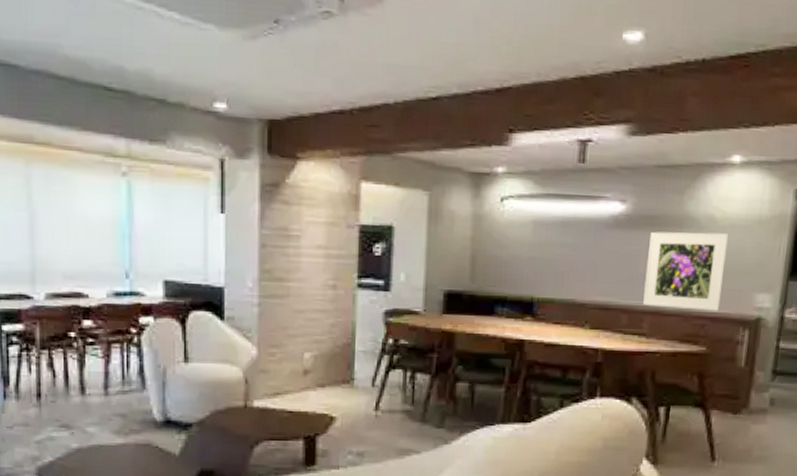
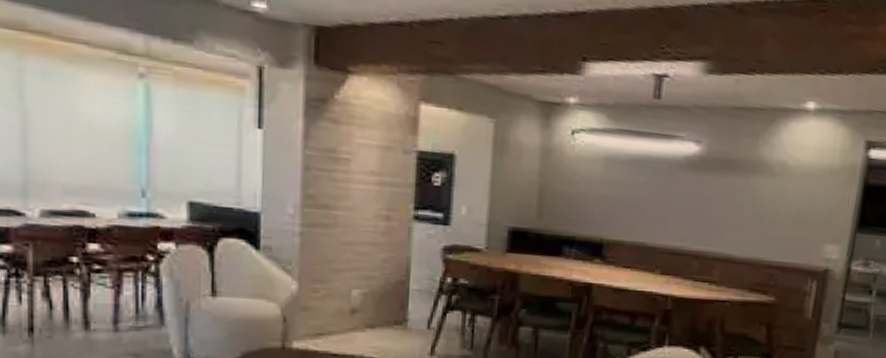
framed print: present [643,231,729,311] -> none [714,175,801,261]

